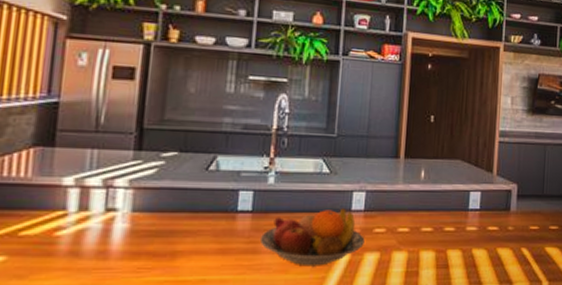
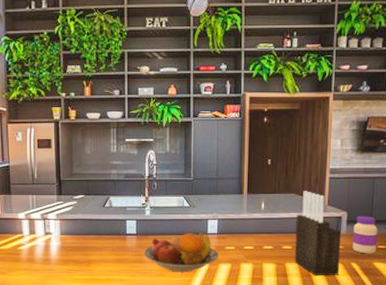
knife block: none [457,157,510,266] -> present [294,191,341,276]
jar: none [523,189,549,237] -> present [352,216,378,254]

